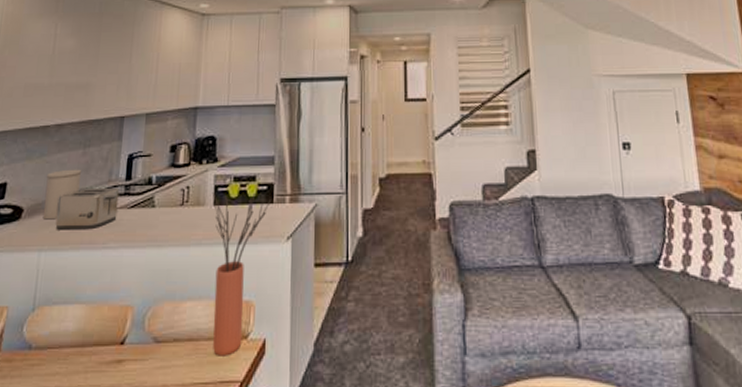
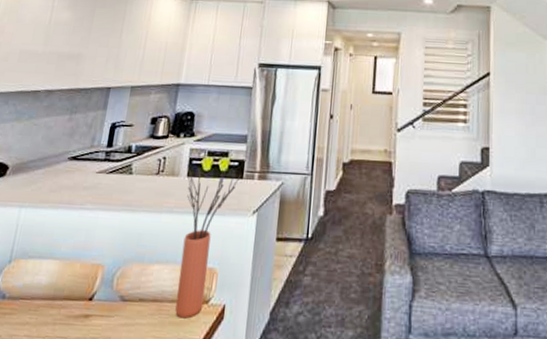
canister: present [42,169,82,220] -> none [26,132,67,179]
toaster: present [55,187,120,230] -> none [37,151,101,191]

